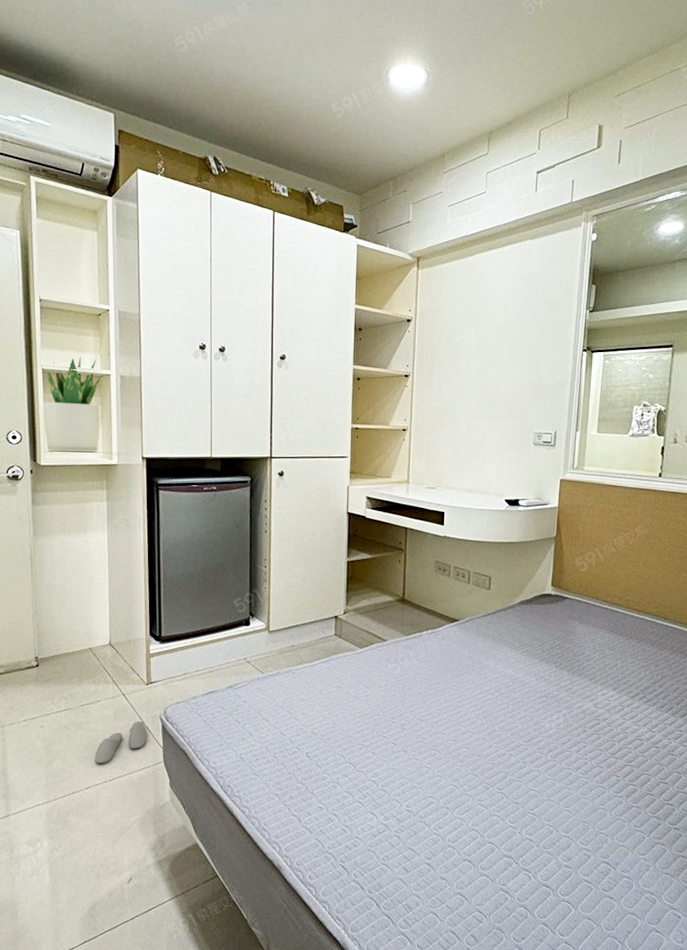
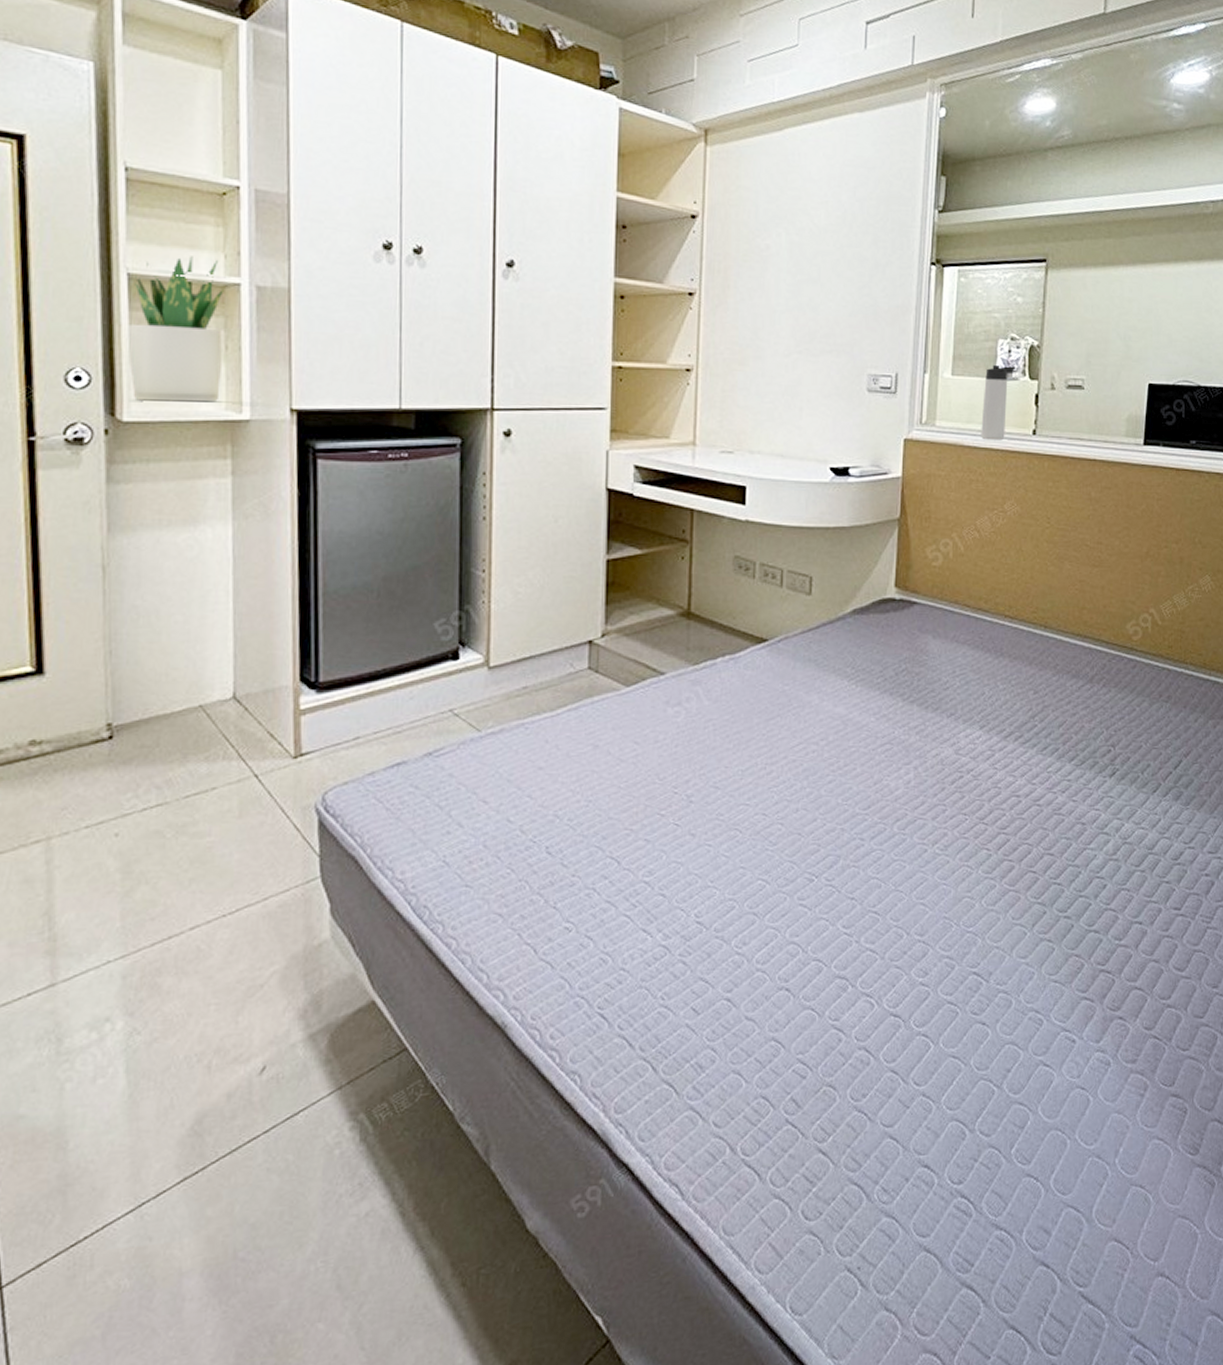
slippers: present [94,721,147,763] -> none [205,816,293,887]
thermos bottle: none [618,424,647,481] -> present [981,364,1016,441]

